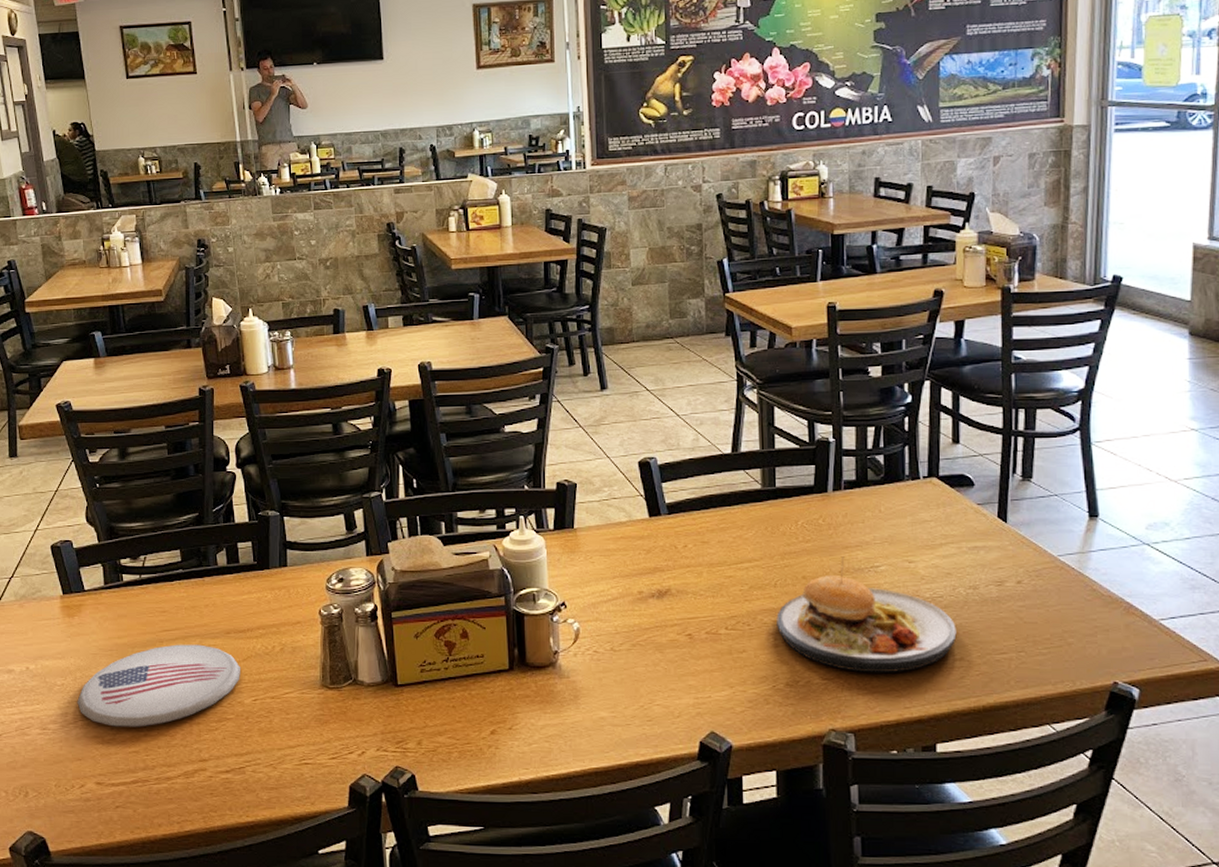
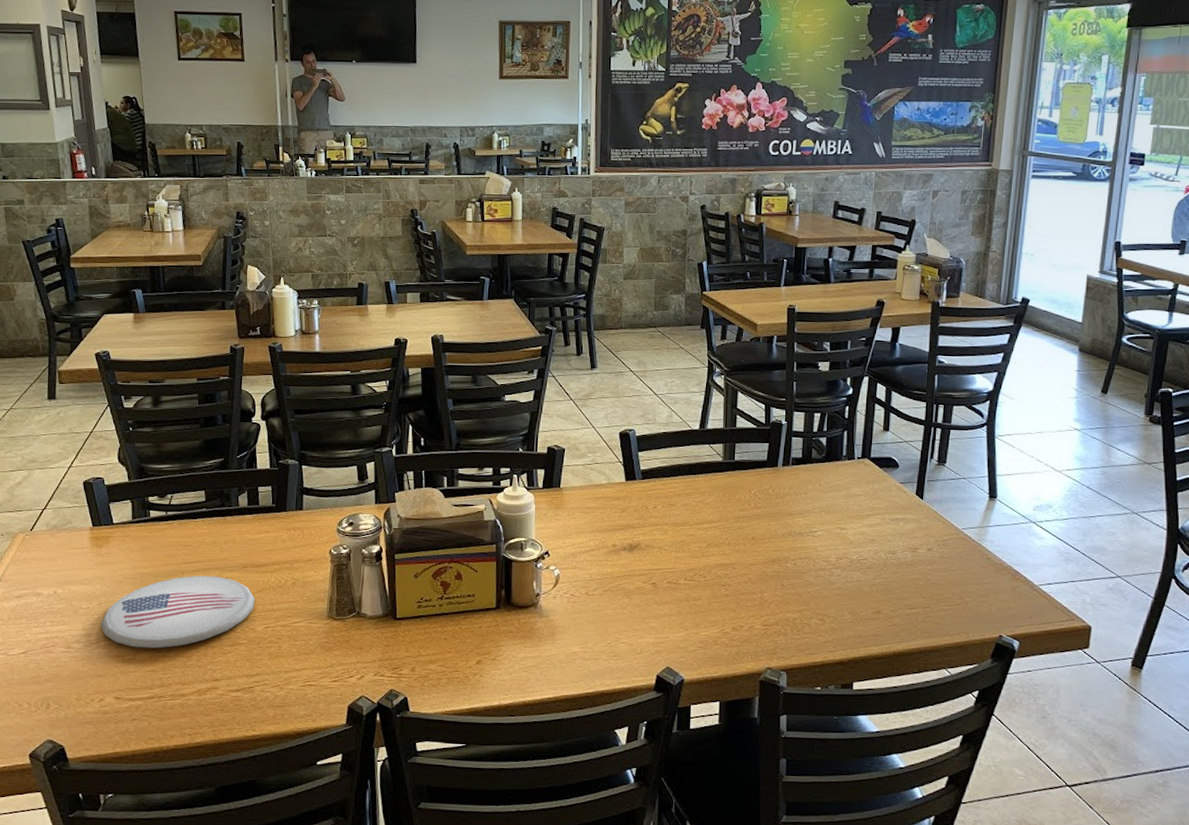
plate: present [776,556,957,673] -> none [728,522,876,622]

